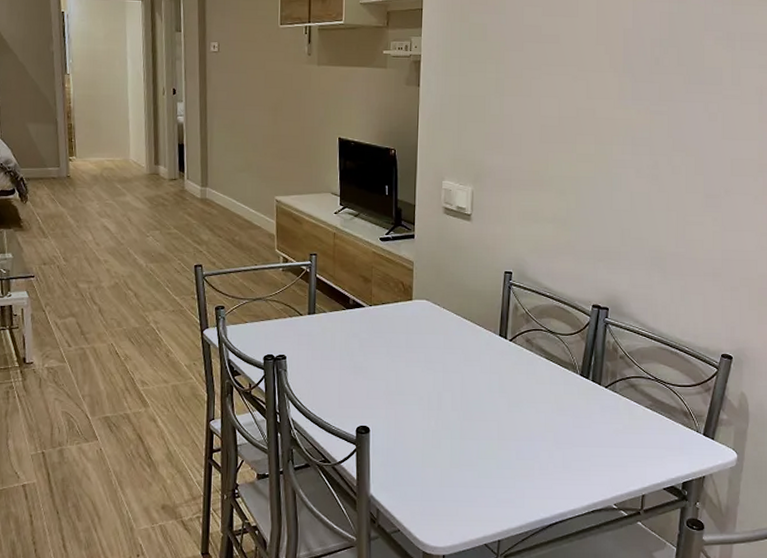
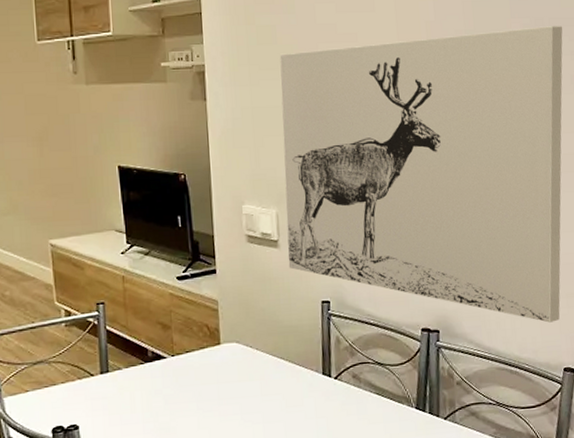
wall art: none [478,40,754,312] -> present [279,26,563,323]

